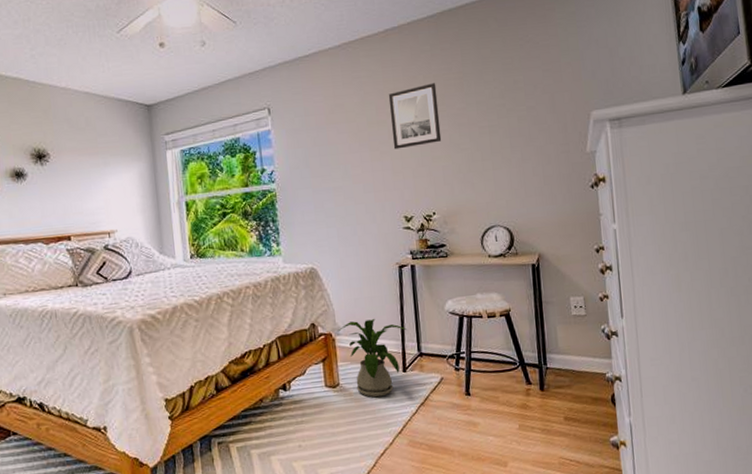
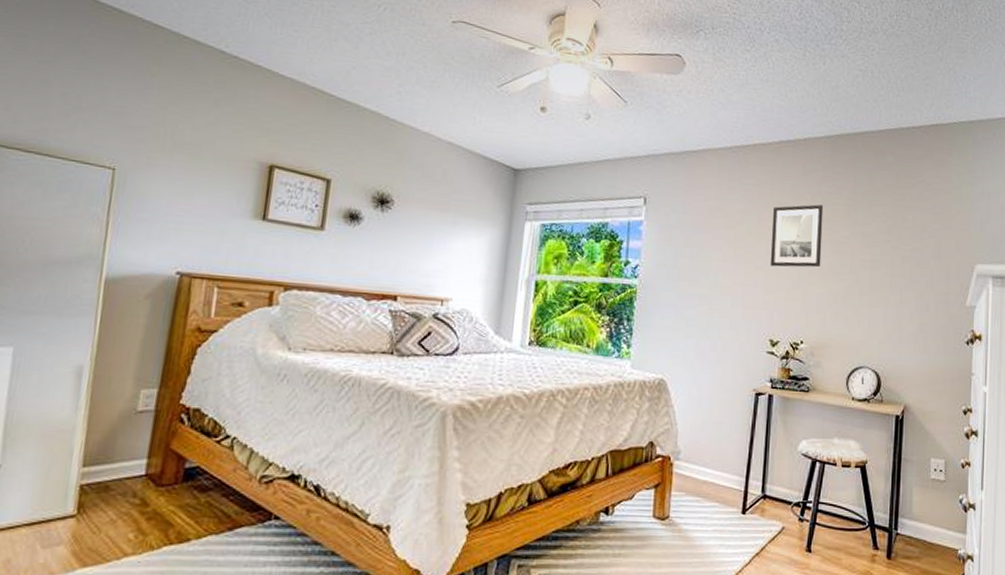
house plant: present [338,319,407,398] -> none [678,447,753,539]

